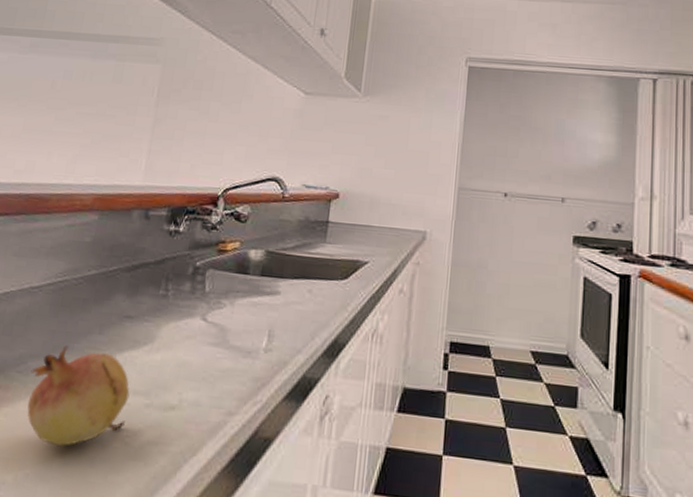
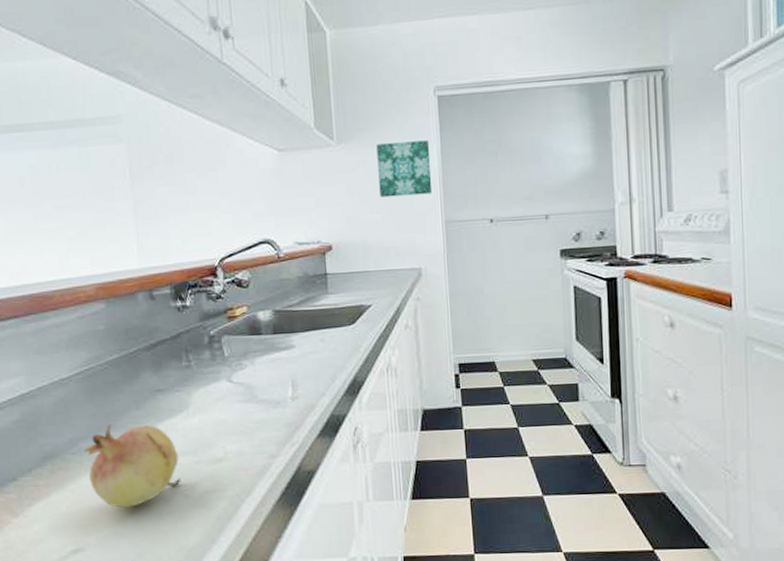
wall art: none [396,102,454,158] -> present [376,140,433,198]

